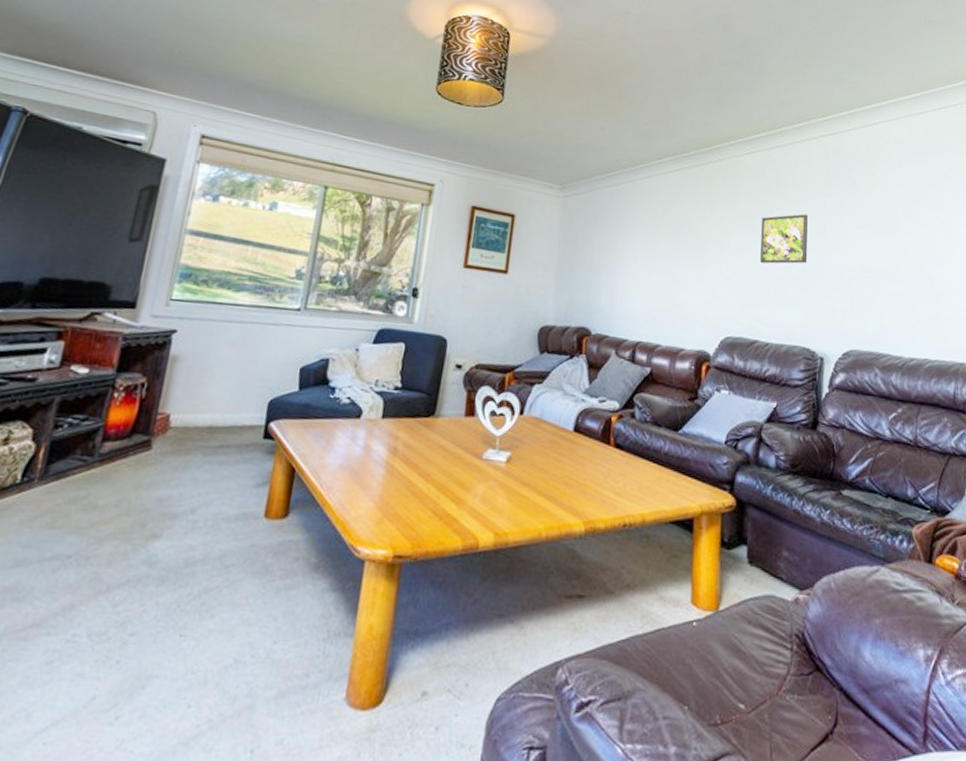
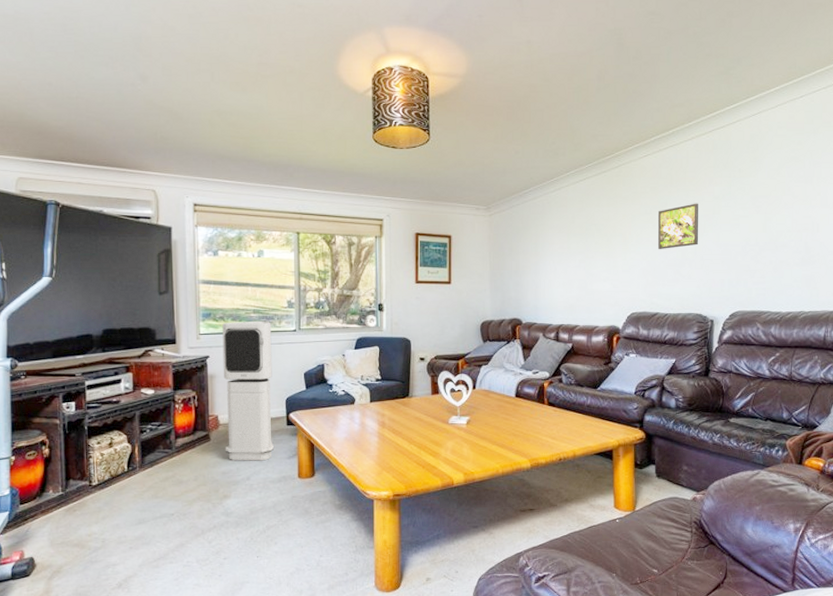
air purifier: none [168,288,270,487] -> present [222,320,274,461]

